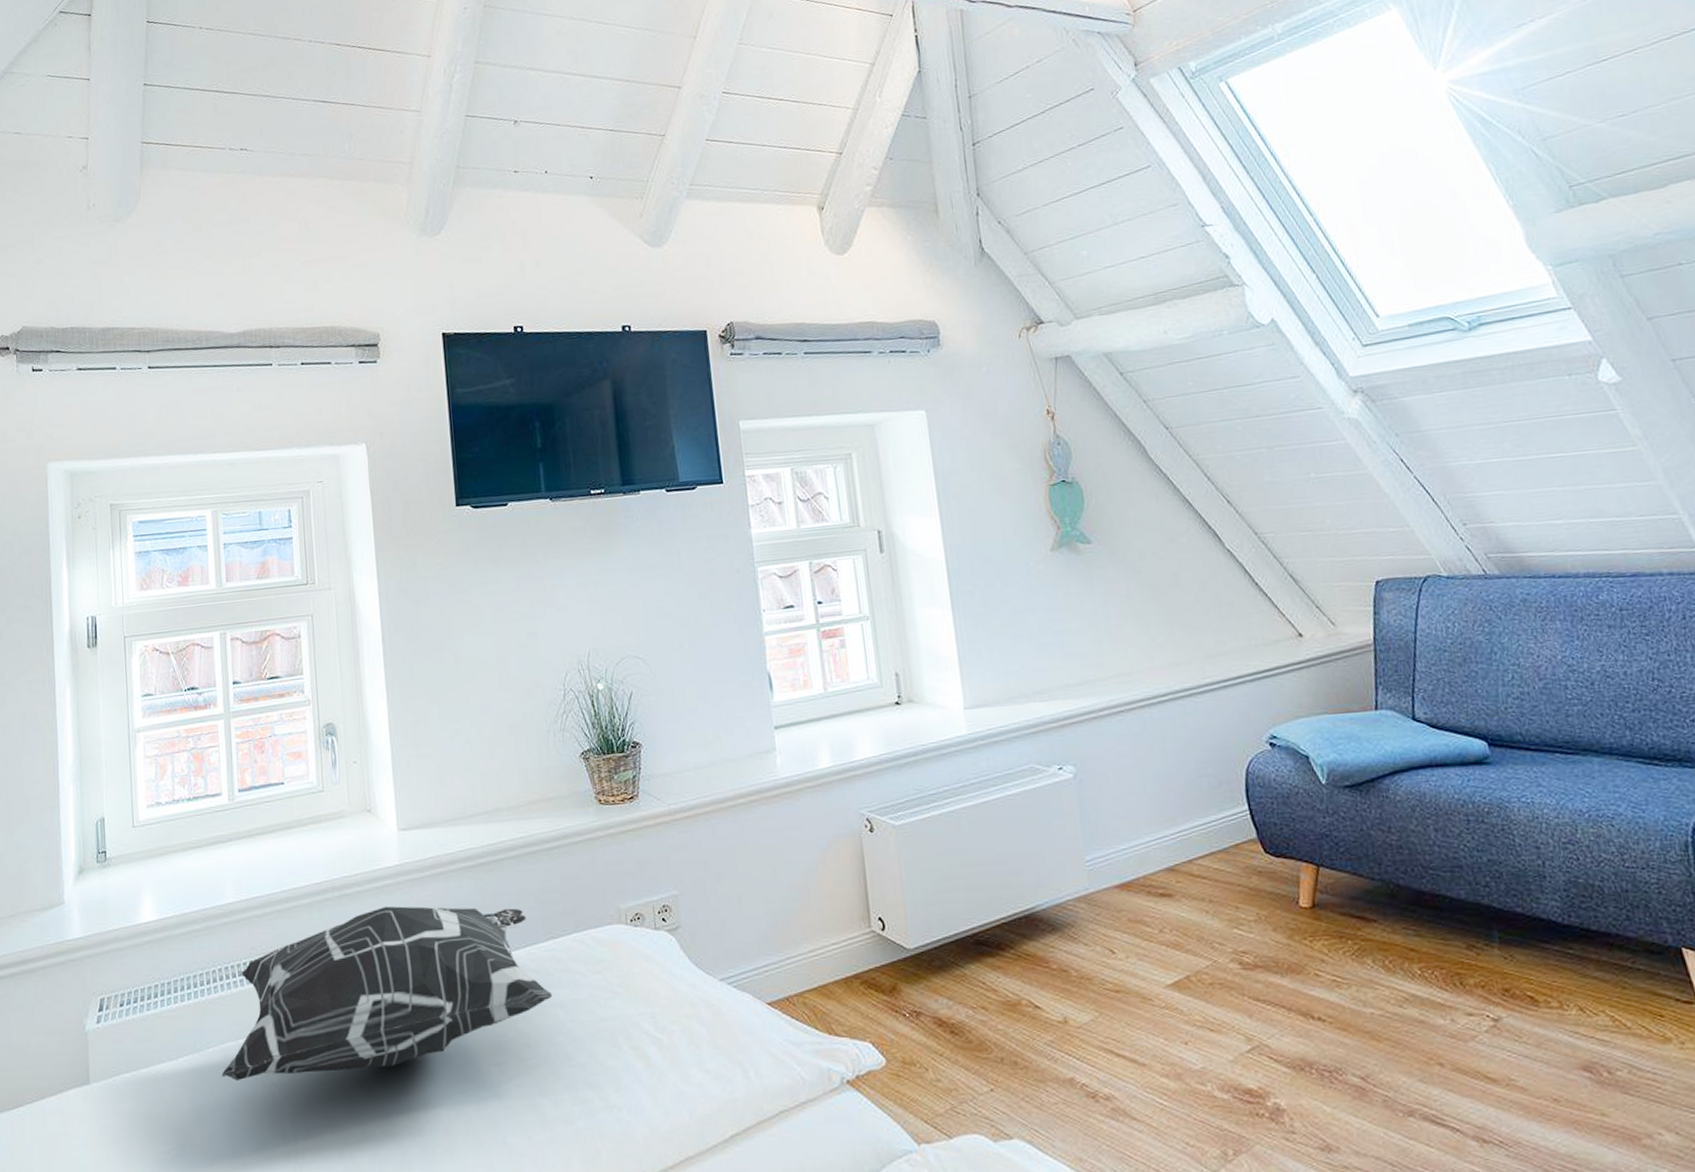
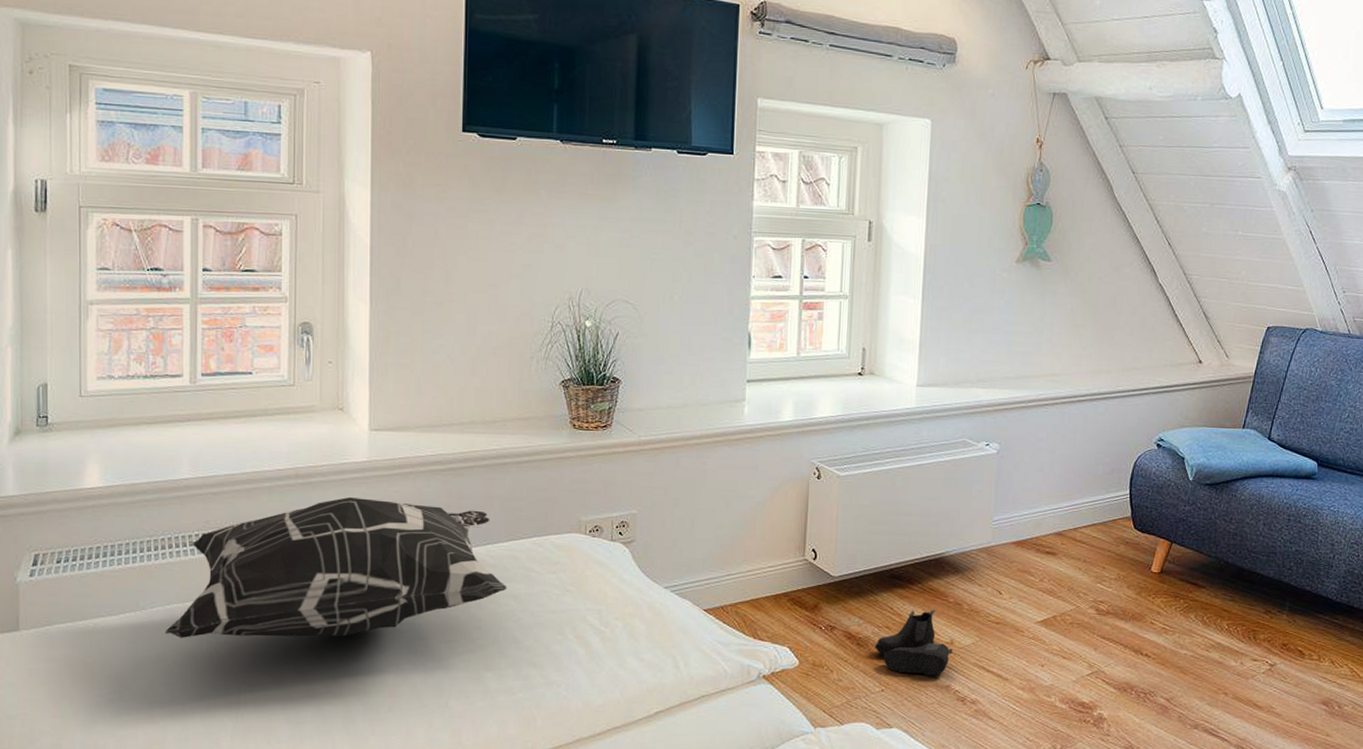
boots: none [972,980,1069,1067] -> present [875,609,952,676]

